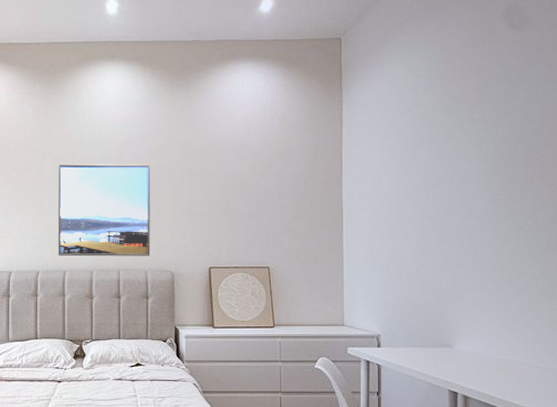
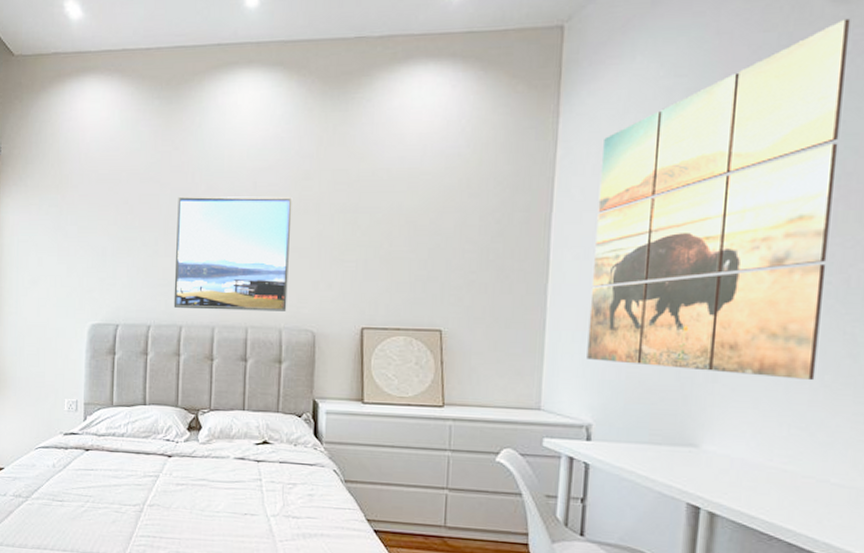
wall art: none [373,41,524,295] -> present [587,18,851,381]

